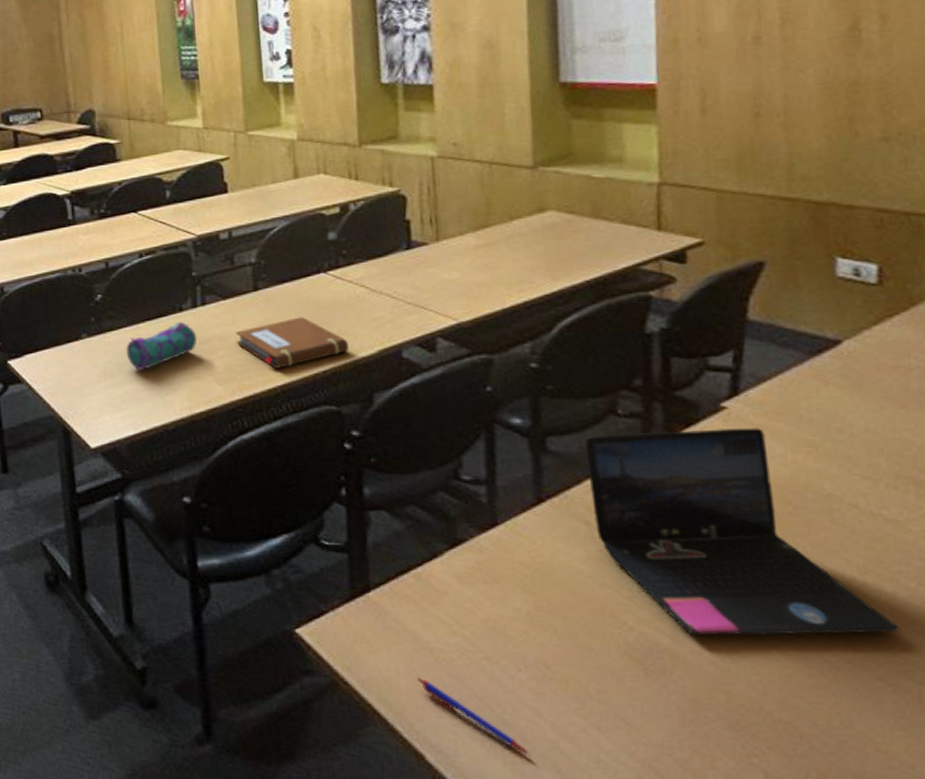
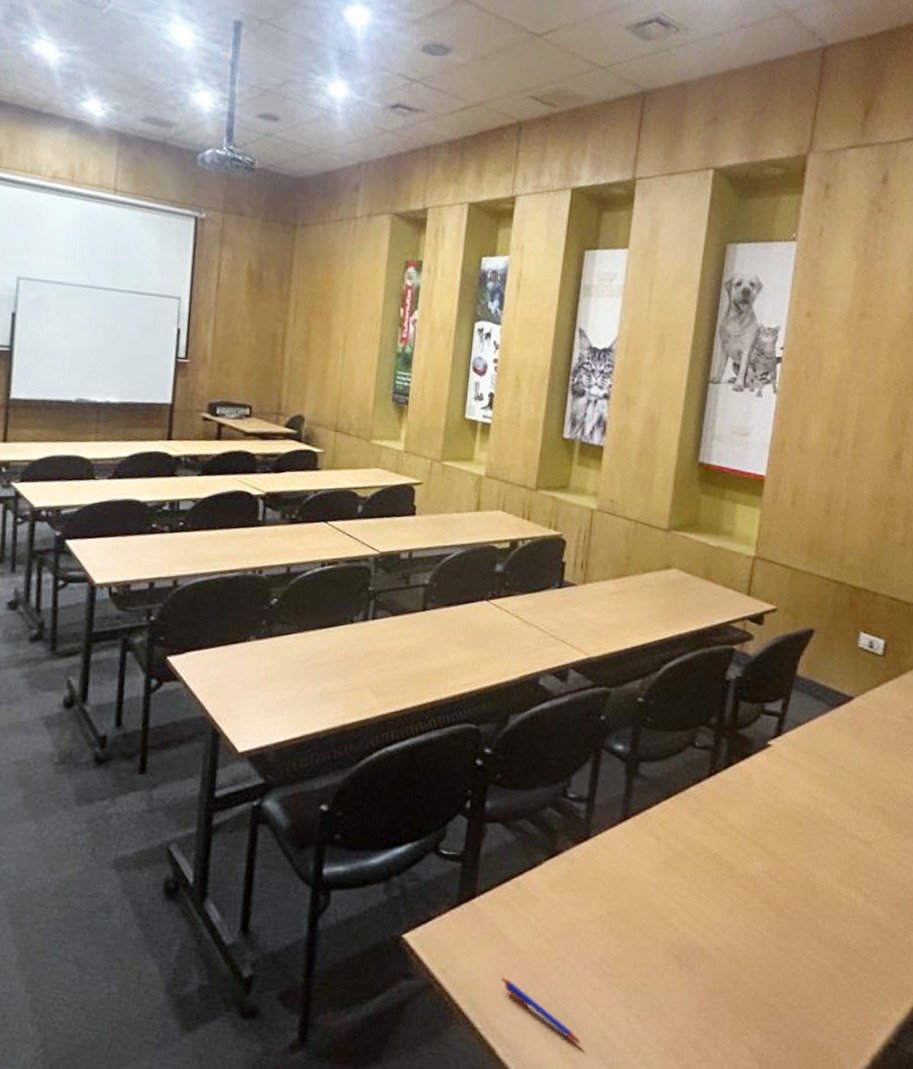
pencil case: present [126,321,198,371] -> none [291,632,363,678]
notebook: present [236,317,349,368] -> none [397,639,496,686]
laptop: present [585,428,900,636] -> none [664,762,856,935]

